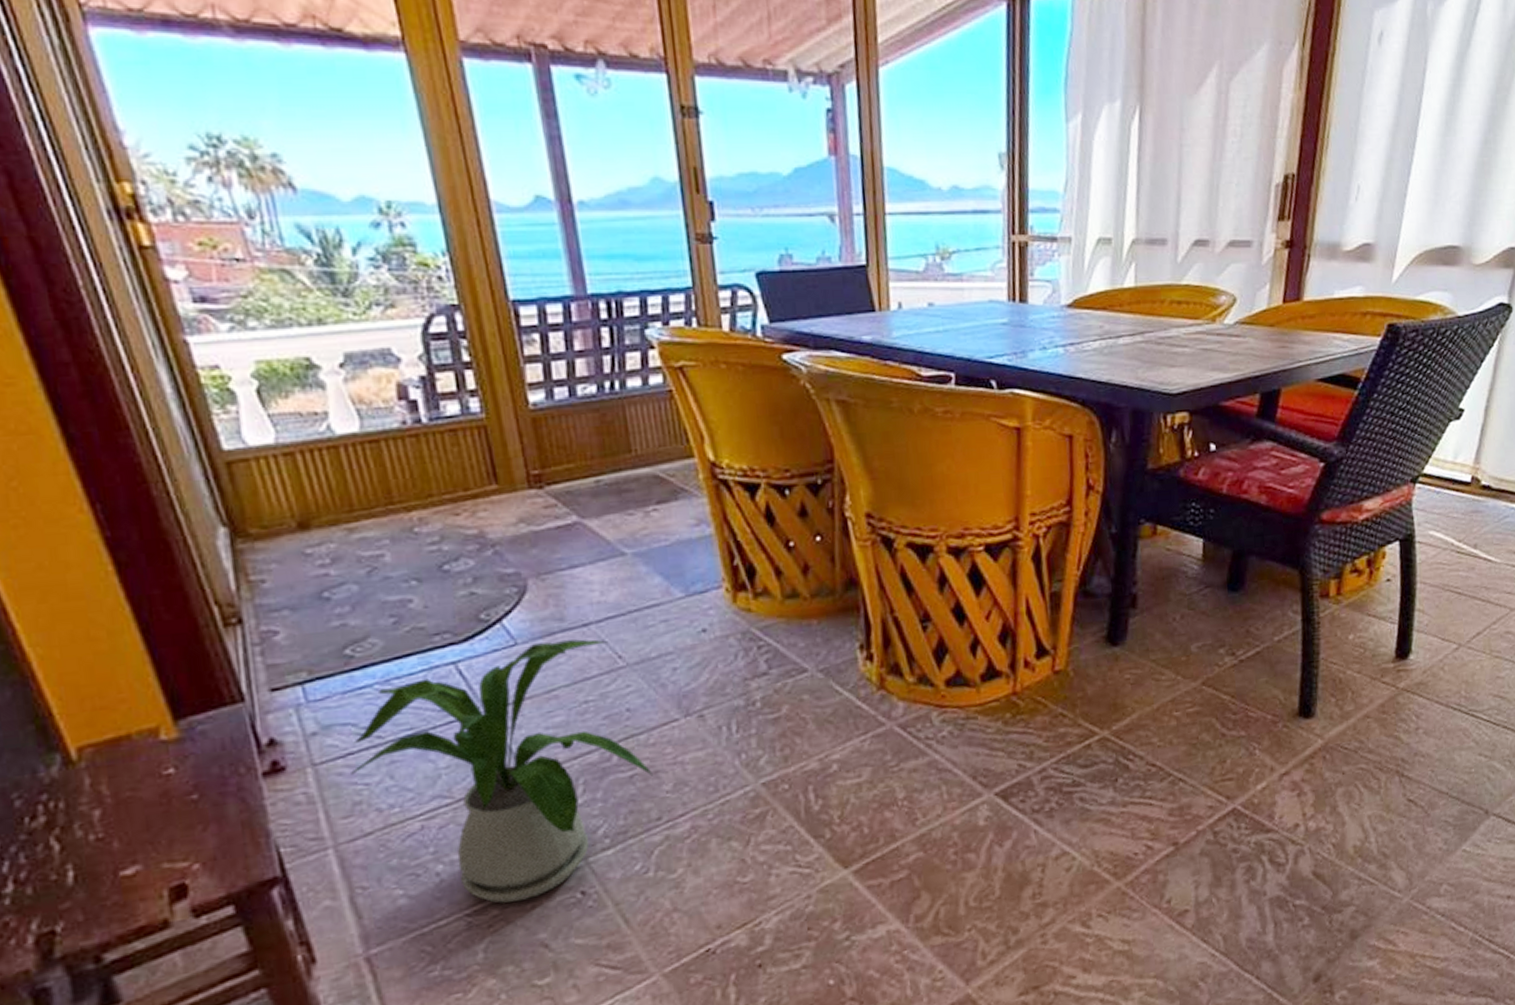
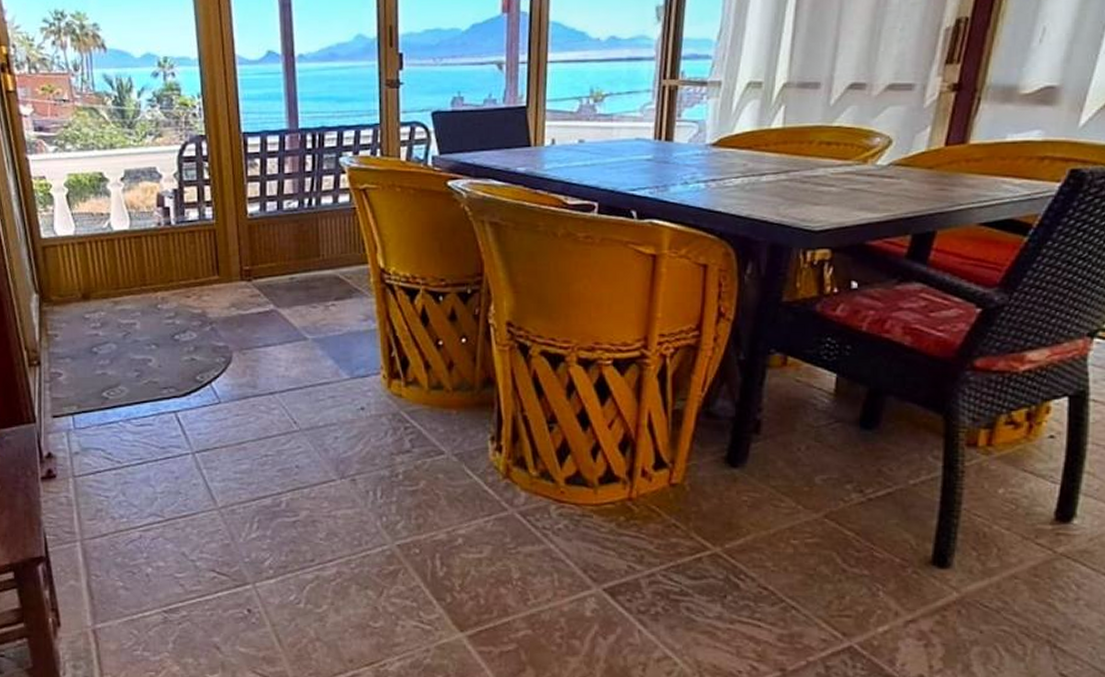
house plant: present [351,639,653,903] -> none [97,404,311,607]

